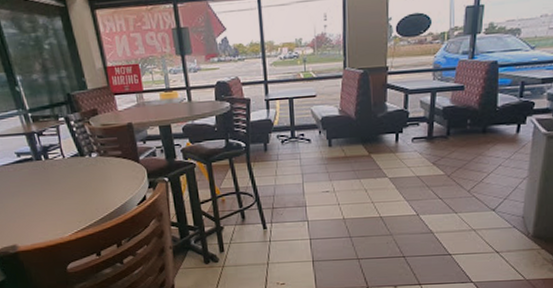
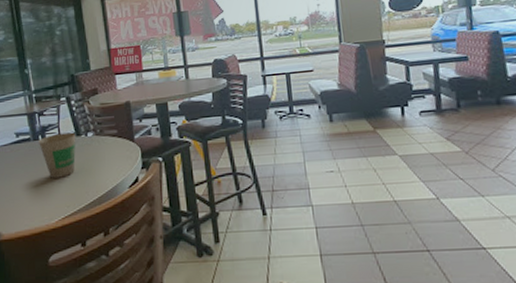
paper cup: none [41,153,82,196] -> present [39,132,76,178]

